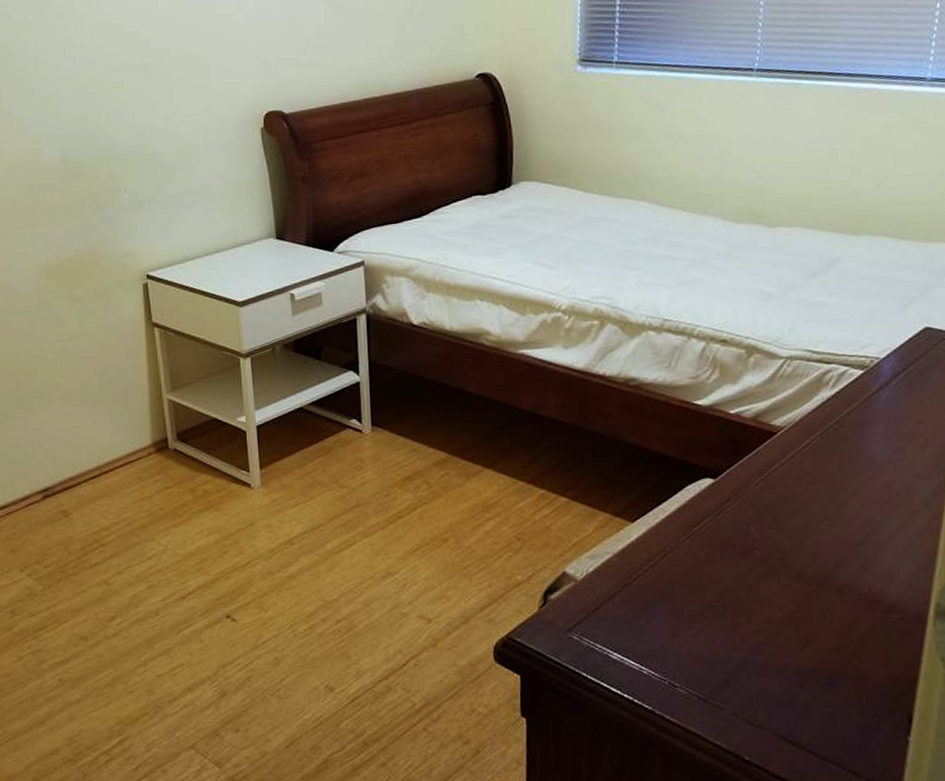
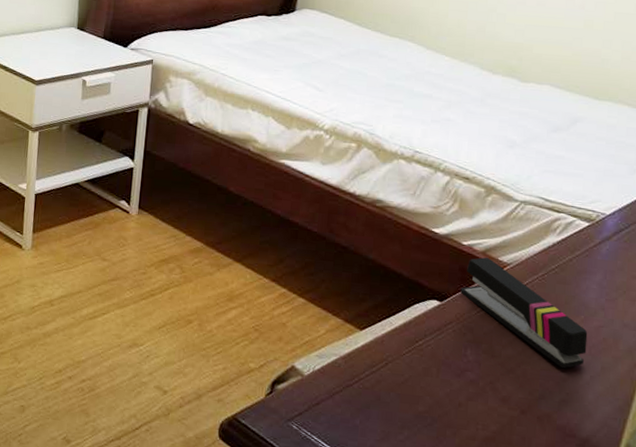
stapler: none [734,424,880,531] -> present [460,257,588,368]

